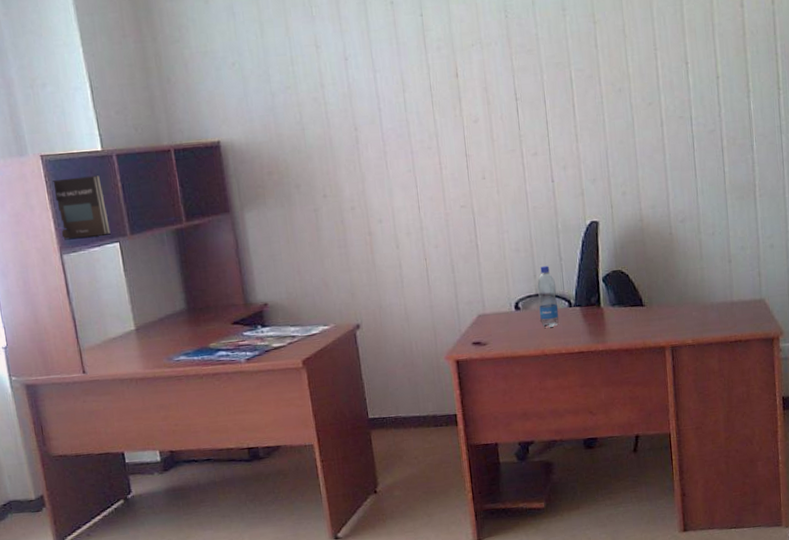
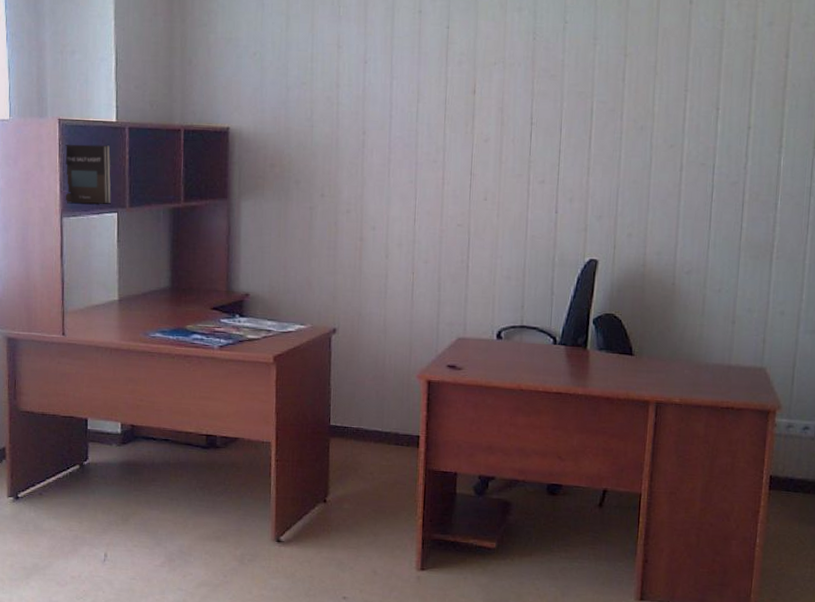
bottle: present [537,266,559,328] -> none [521,298,544,363]

